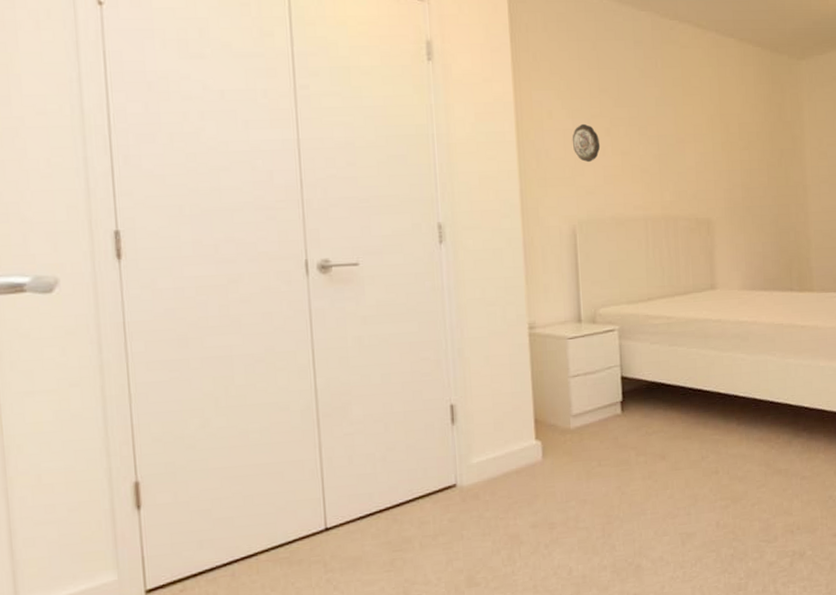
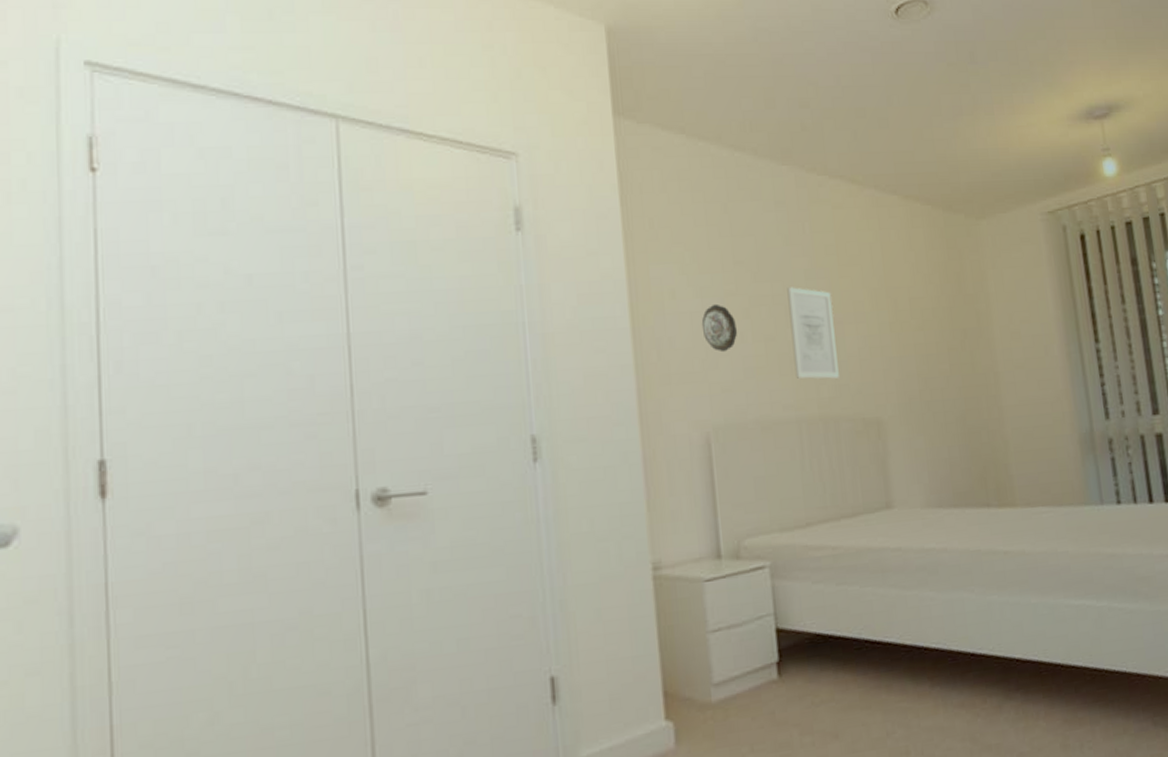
wall art: none [641,112,679,187] -> present [787,287,839,380]

